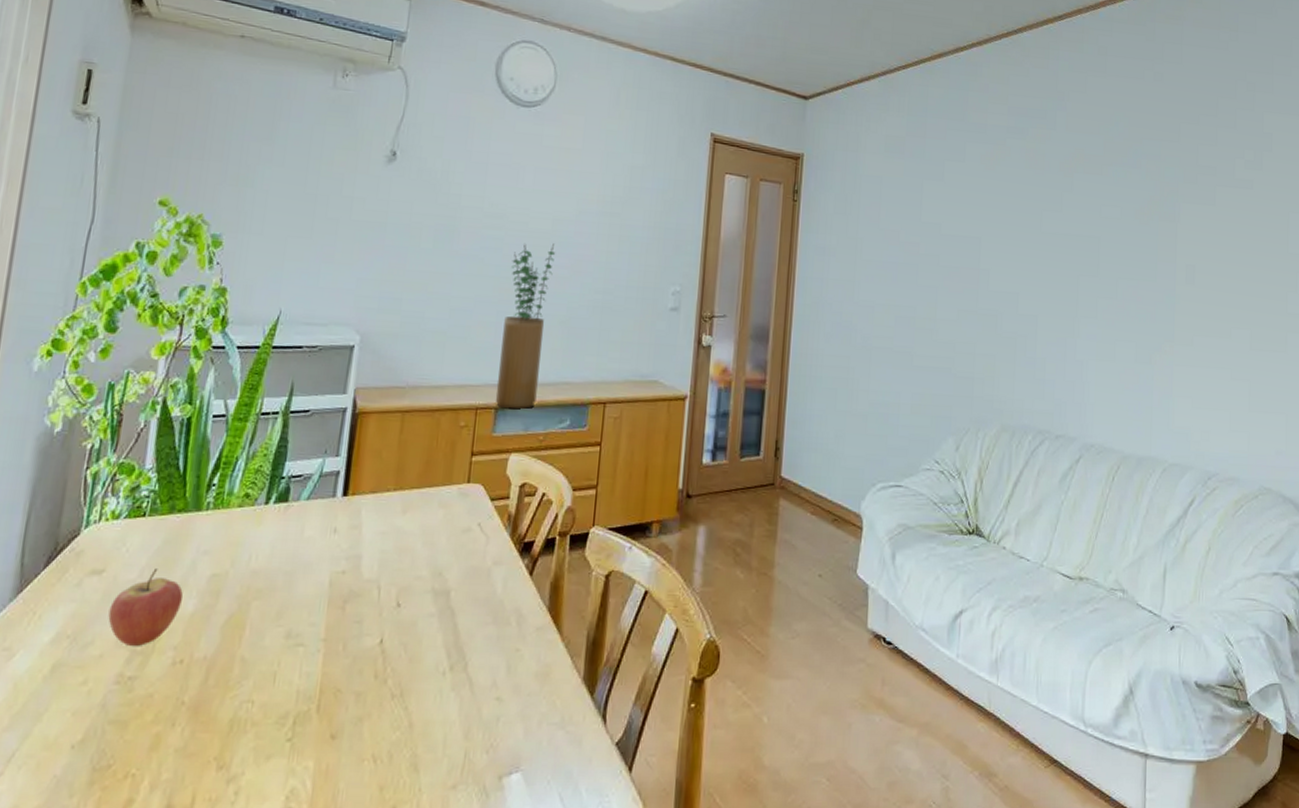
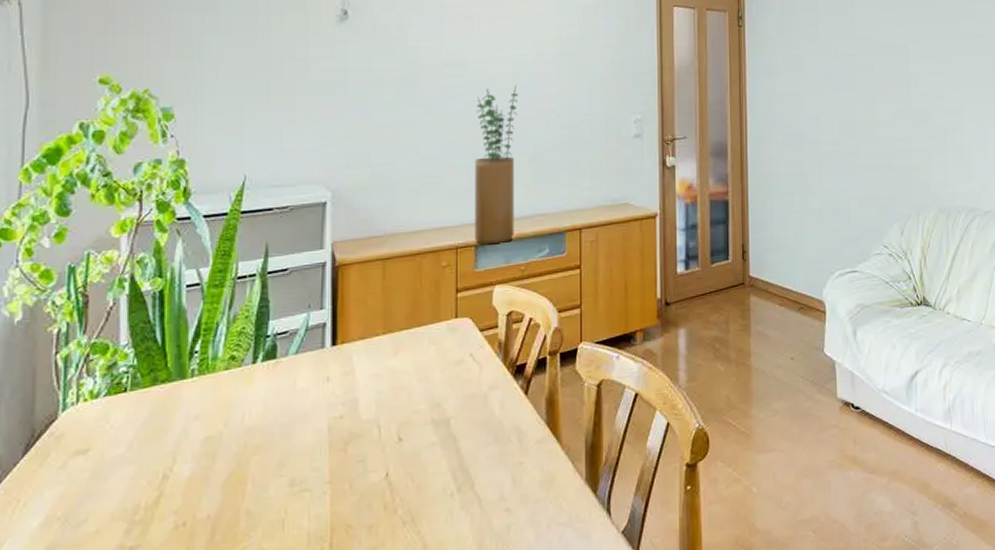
fruit: present [108,568,183,646] -> none [100,440,177,518]

